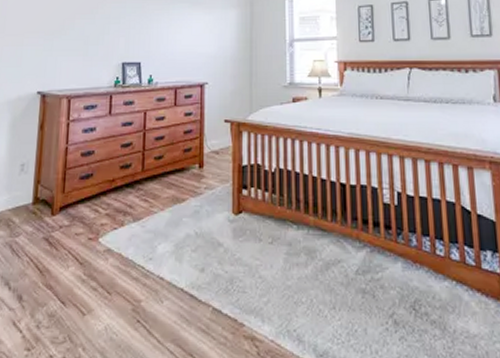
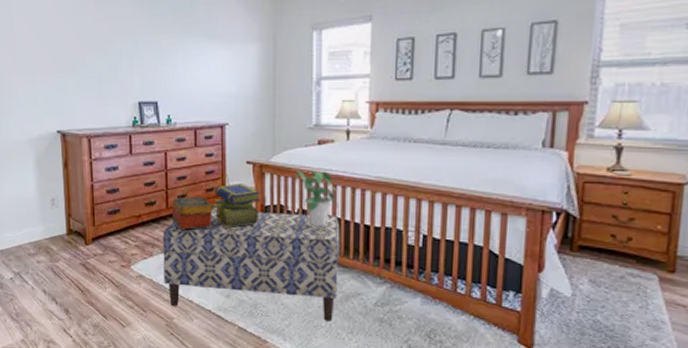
bench: none [134,170,318,295] -> present [163,209,340,321]
decorative box: none [146,157,190,195] -> present [171,196,213,231]
stack of books: none [192,143,237,190] -> present [215,183,260,227]
potted plant: none [272,127,315,187] -> present [295,169,339,227]

